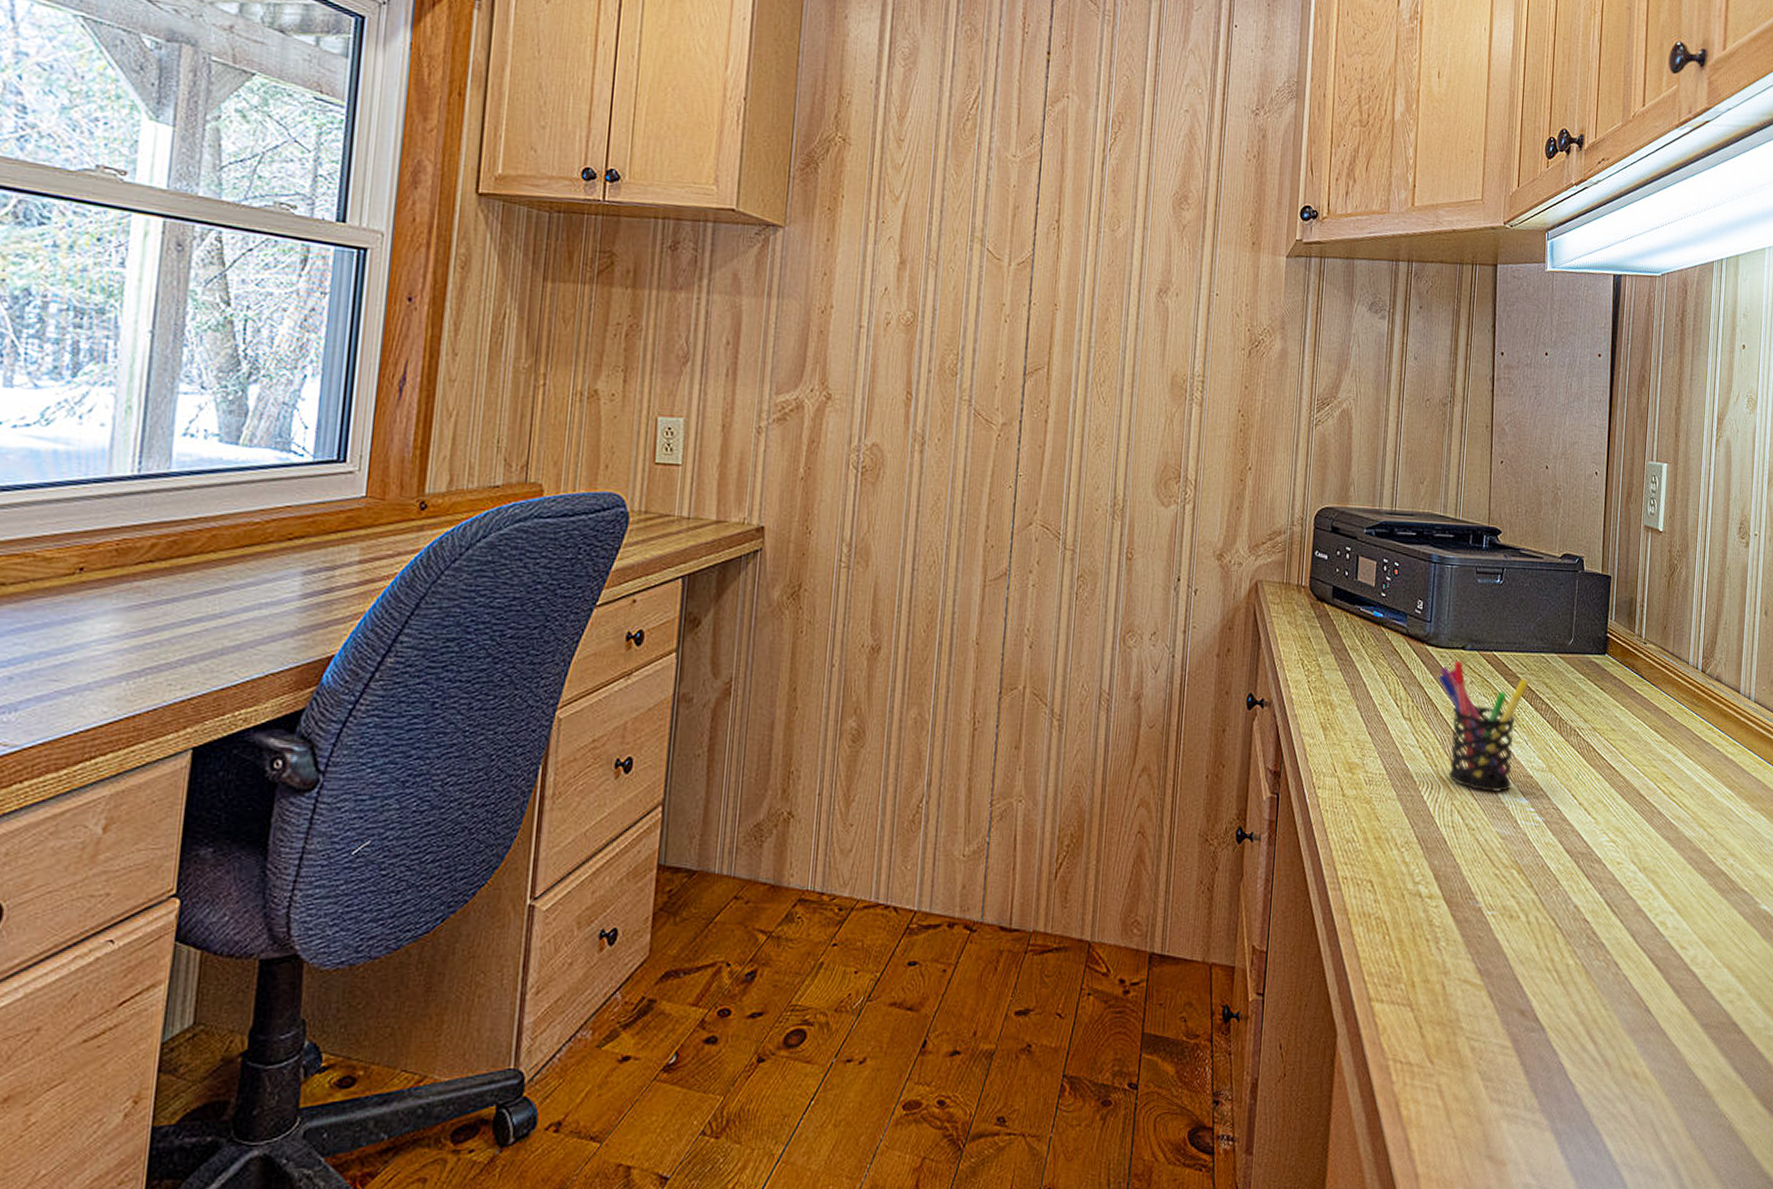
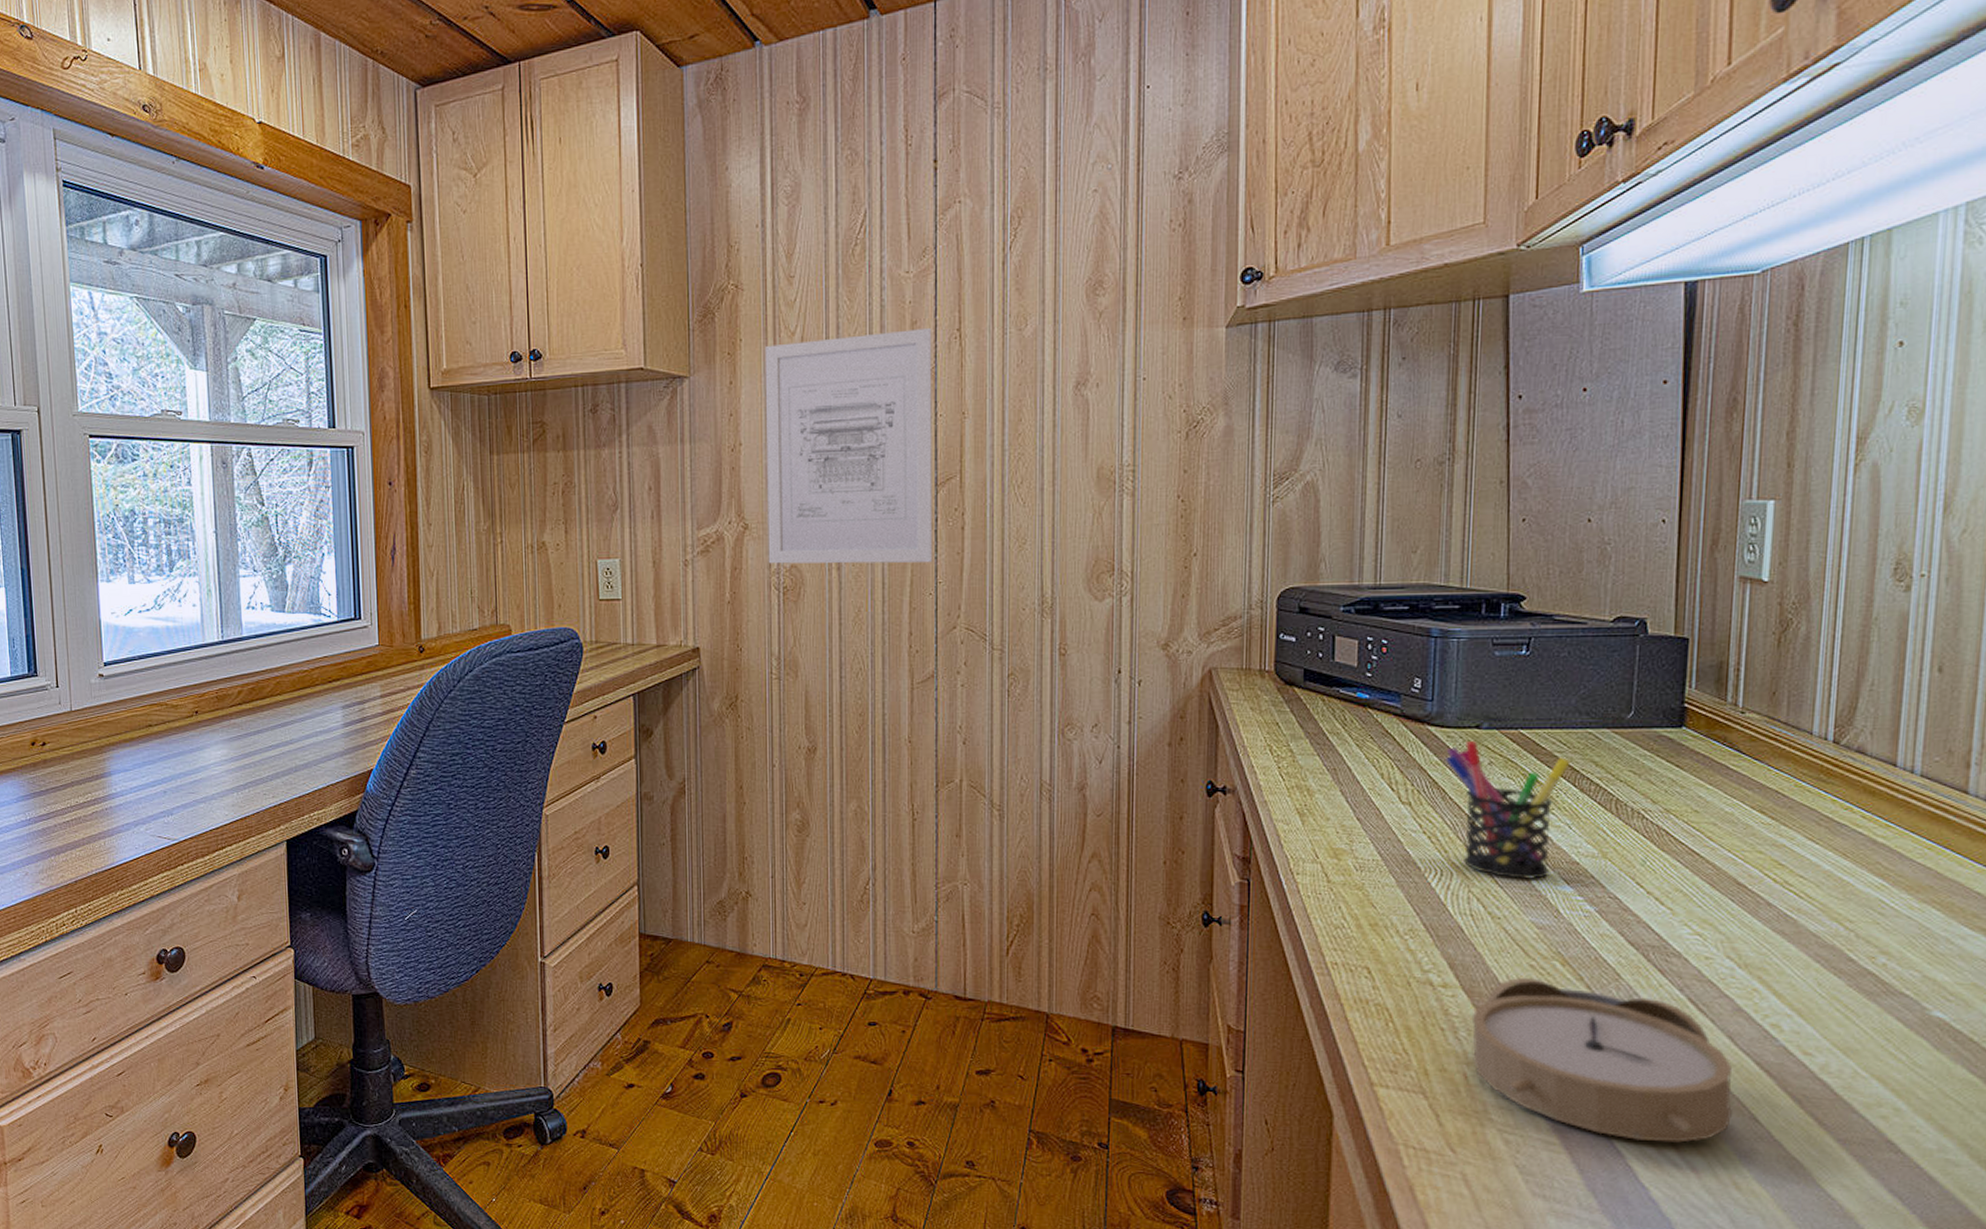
wall art: none [849,206,1033,454] -> present [764,327,933,564]
alarm clock: none [1449,887,1634,1039] -> present [1471,978,1734,1143]

